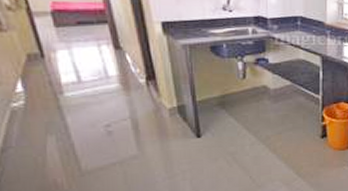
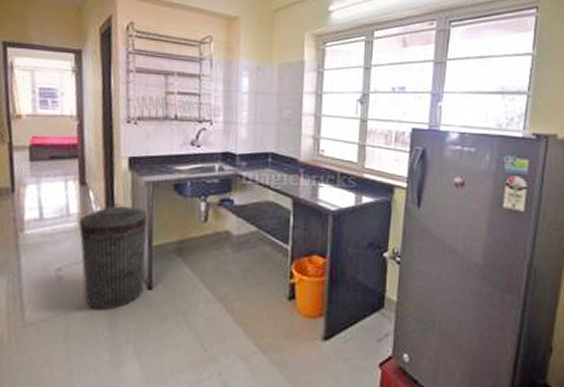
trash can: none [120,65,192,158] -> present [78,203,148,311]

